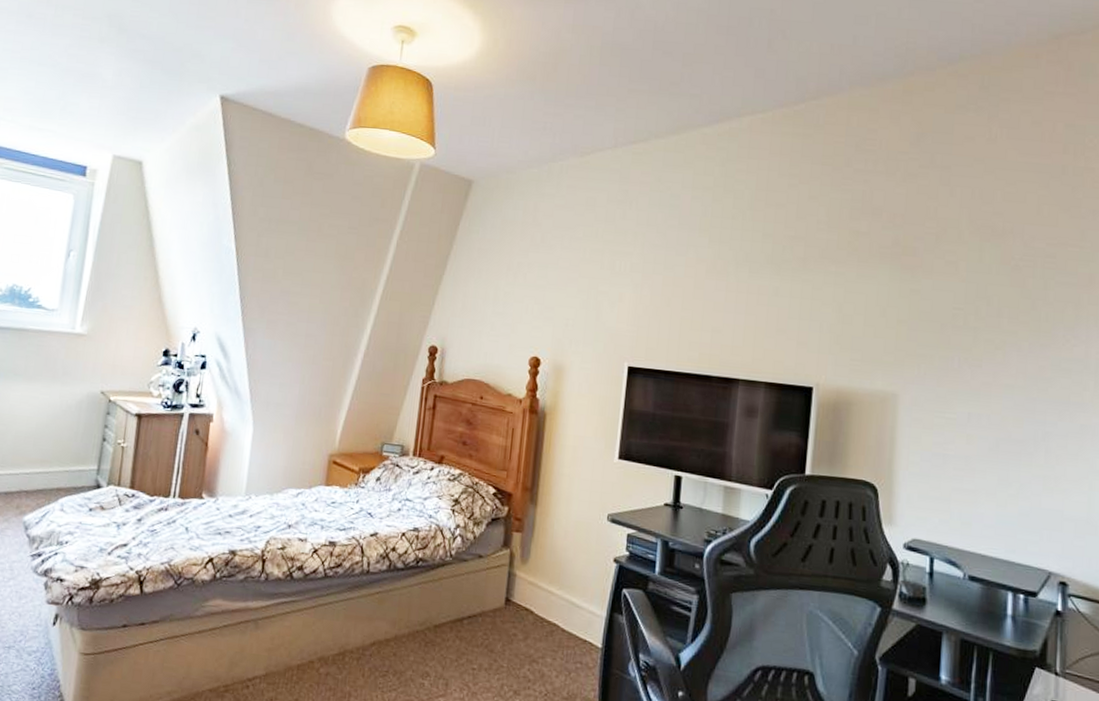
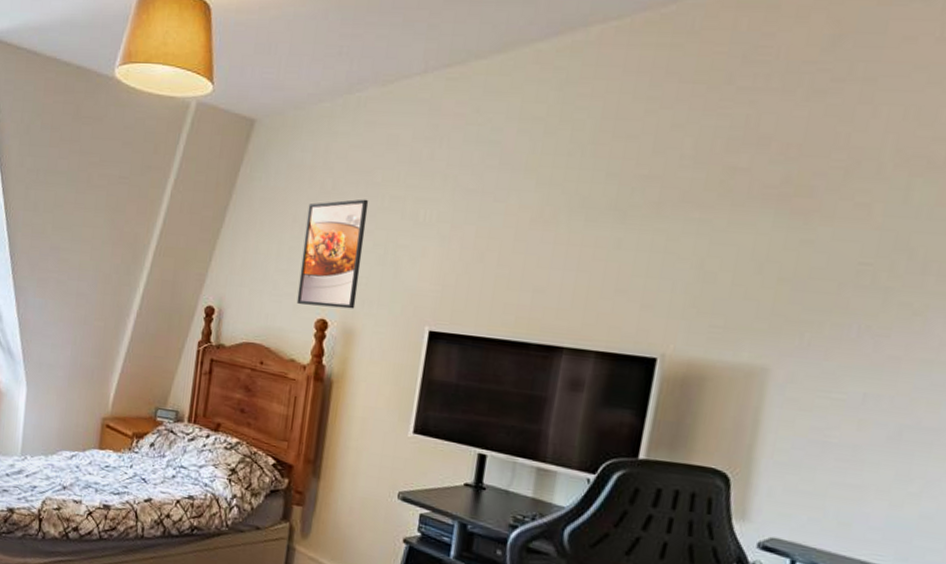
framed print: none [512,251,573,348] -> present [296,199,369,309]

